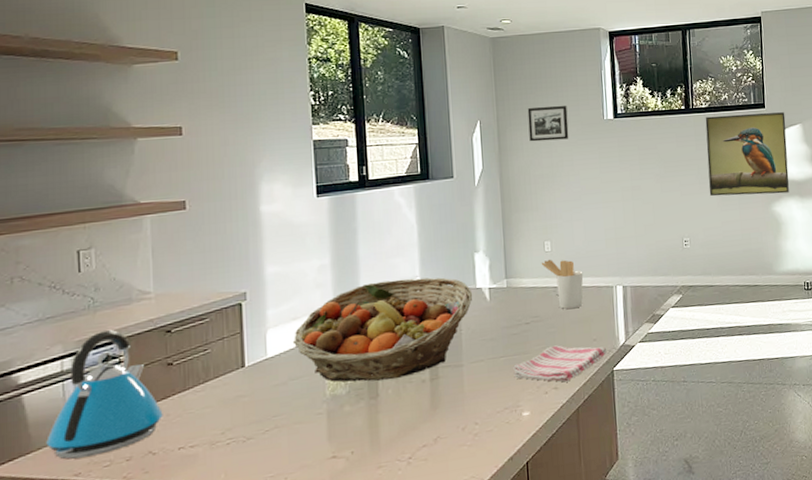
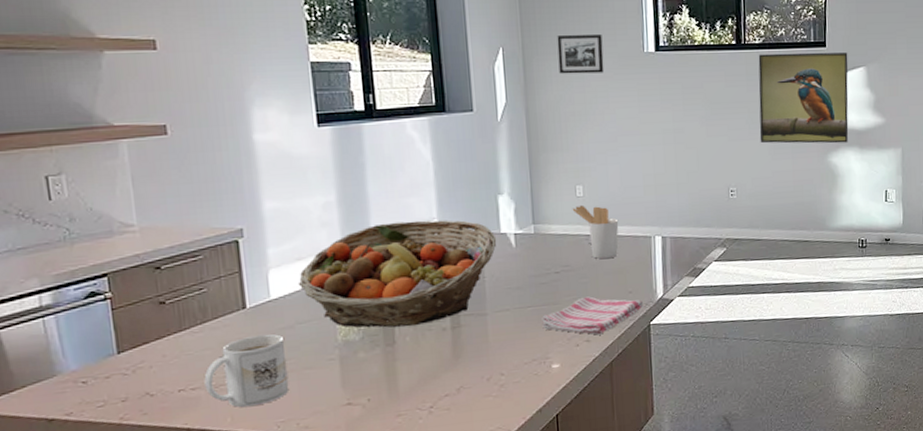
kettle: present [46,330,163,459] -> none [30,264,159,398]
mug: none [202,390,280,464] -> present [204,334,290,408]

